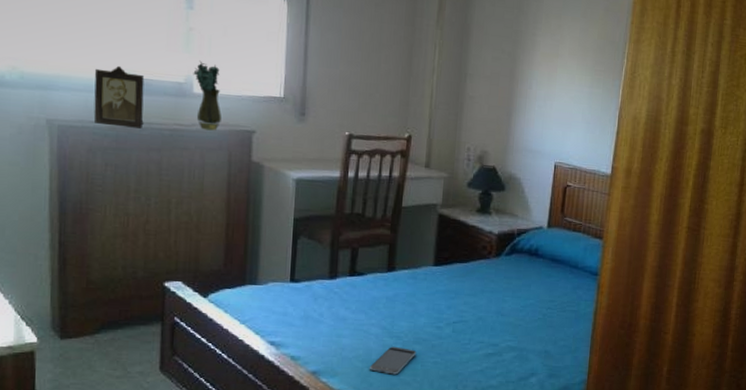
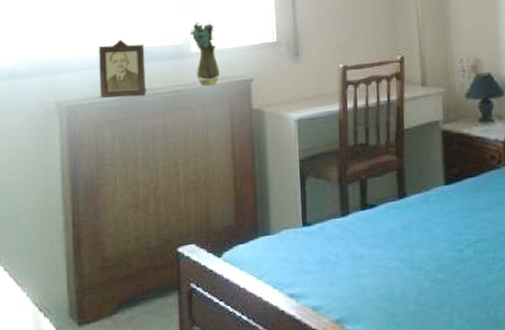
smartphone: present [369,346,417,375] -> none [393,278,441,311]

